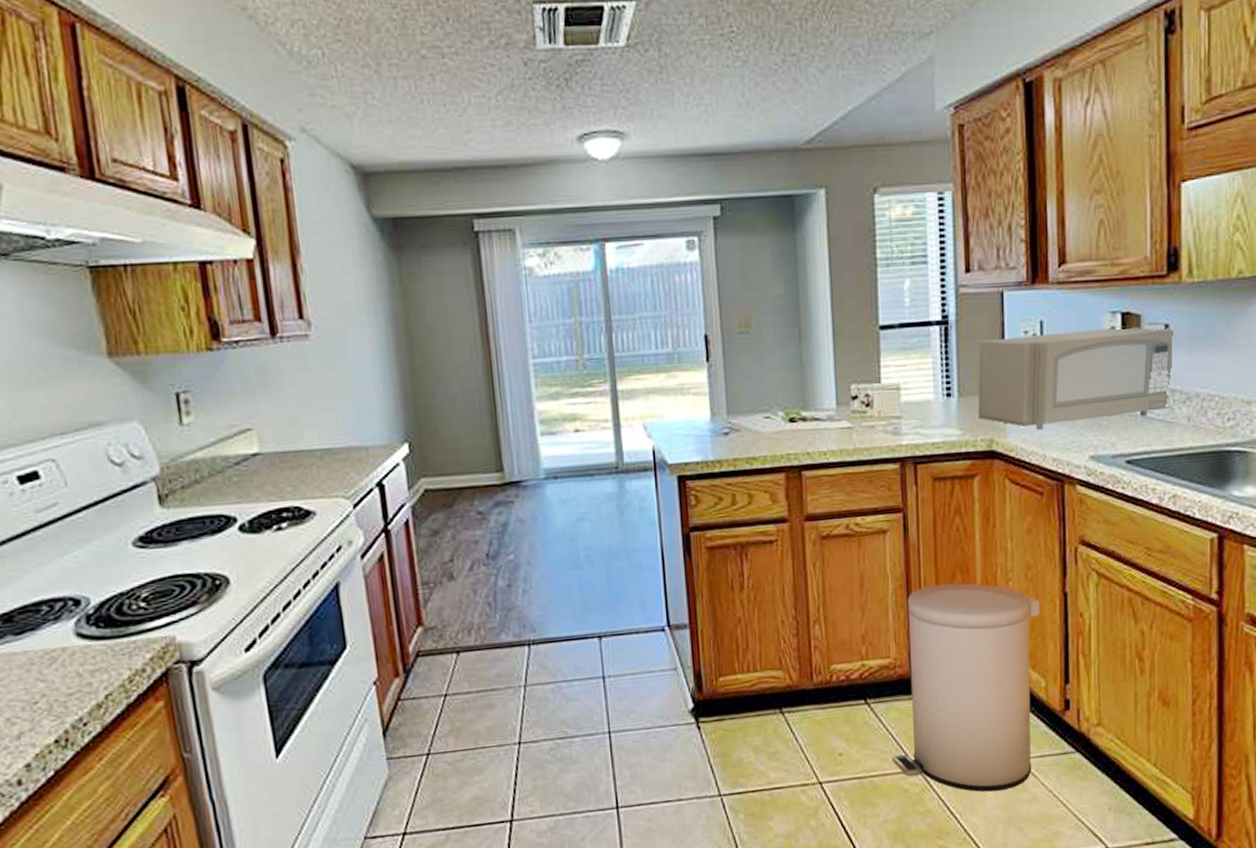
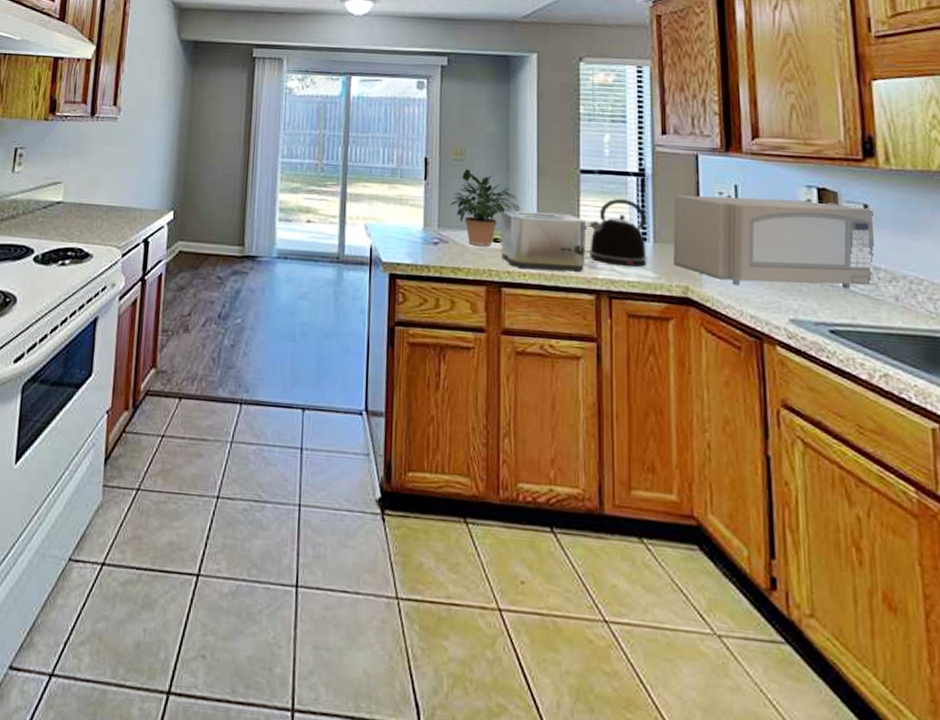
potted plant: none [738,342,817,430] -> present [450,169,521,247]
toaster: none [796,378,889,448] -> present [500,210,587,272]
kettle: none [890,352,953,428] -> present [588,198,648,267]
pedal bin: present [892,582,1040,792] -> none [578,420,740,670]

